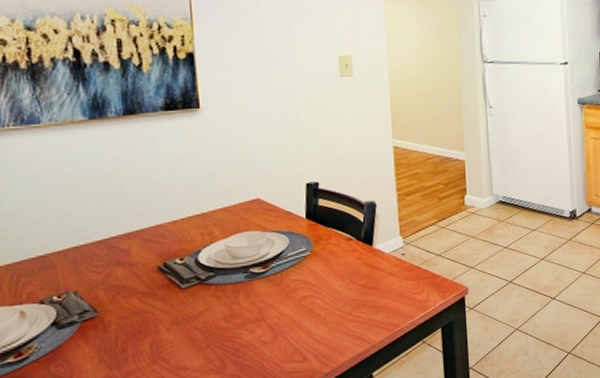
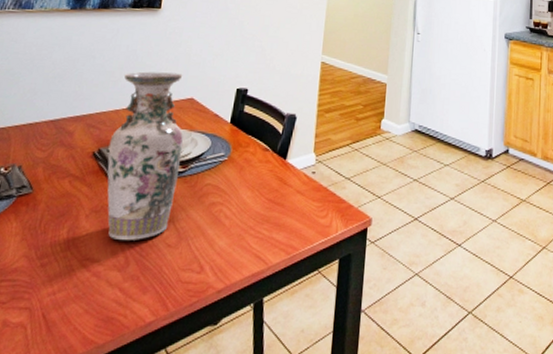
vase: none [174,175,261,346] -> present [107,71,184,240]

